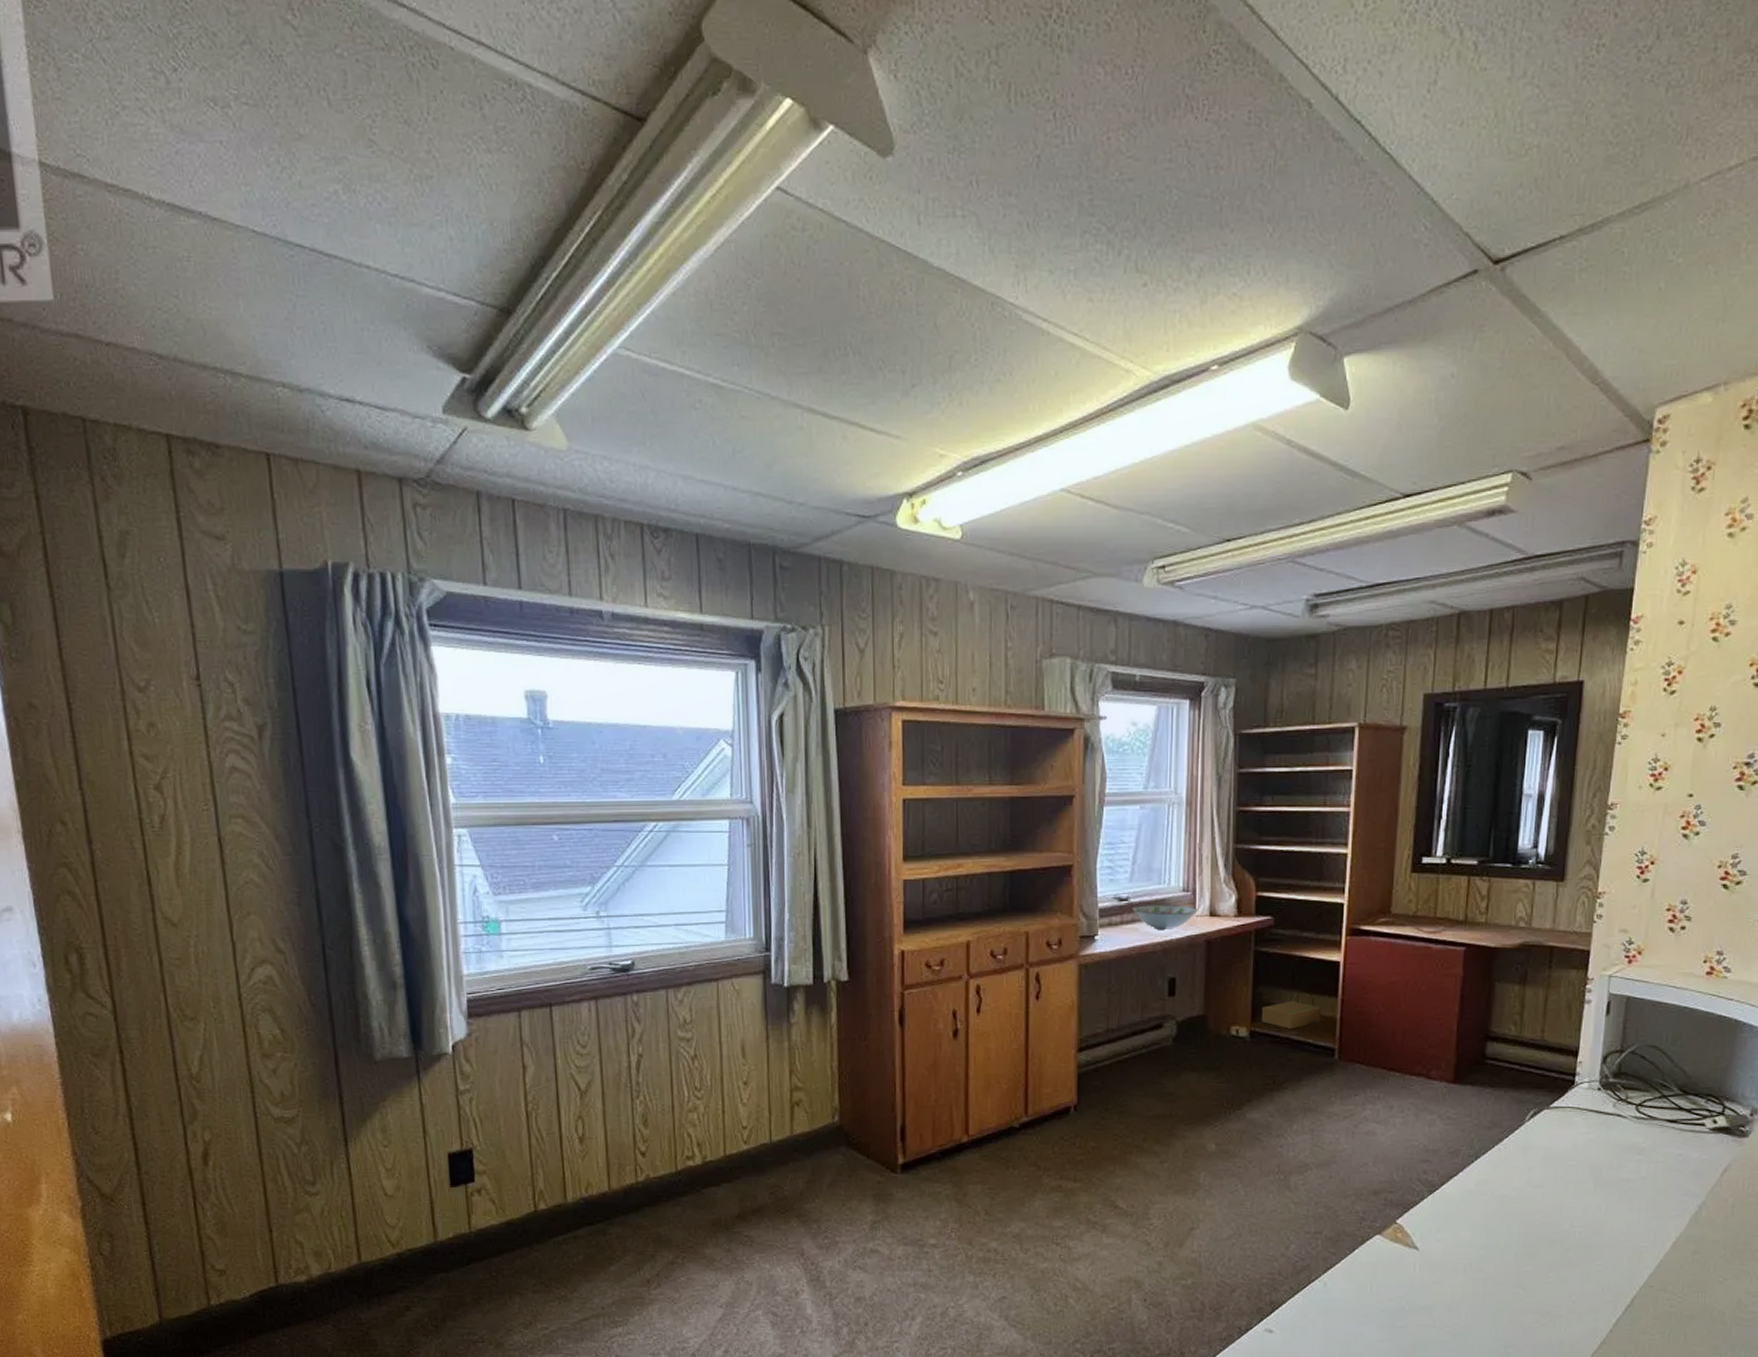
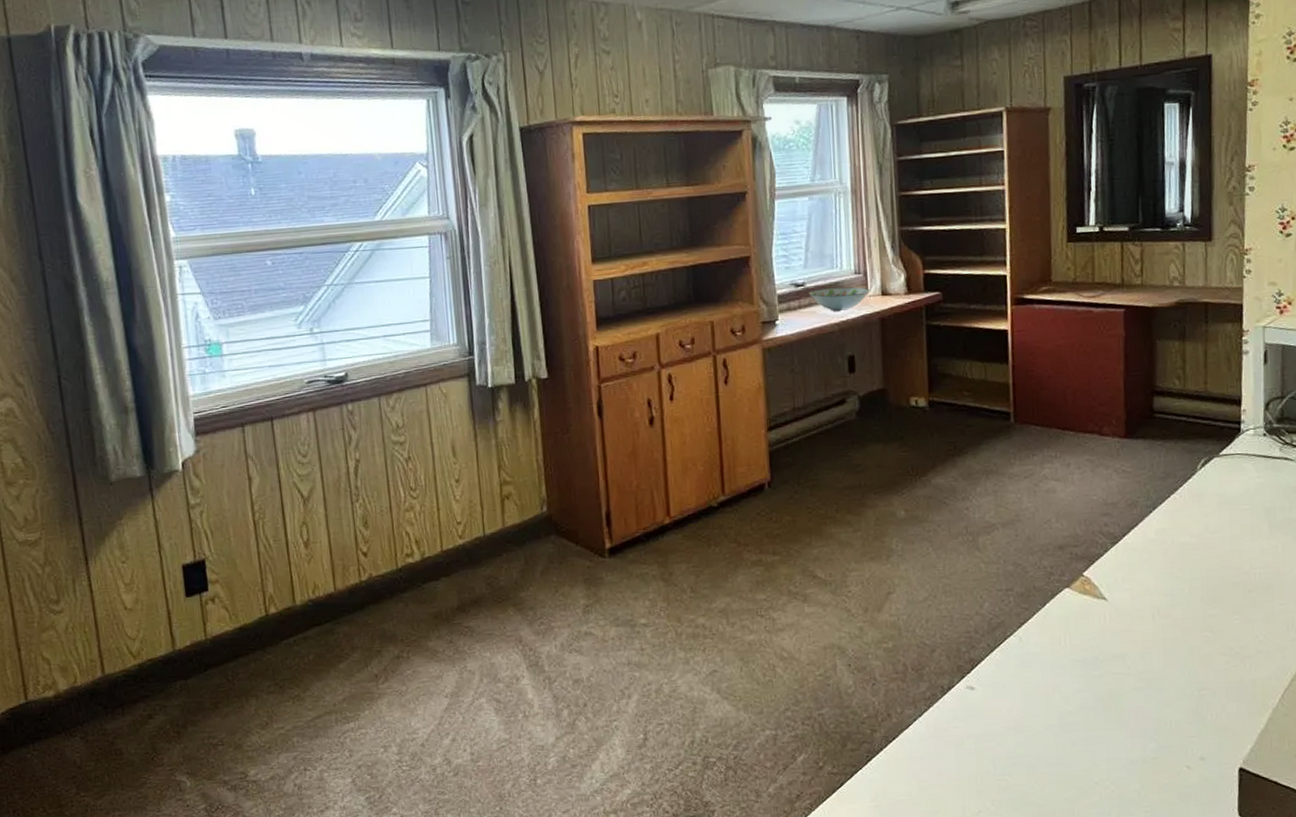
box: present [1261,1001,1321,1029] -> none [937,370,994,397]

